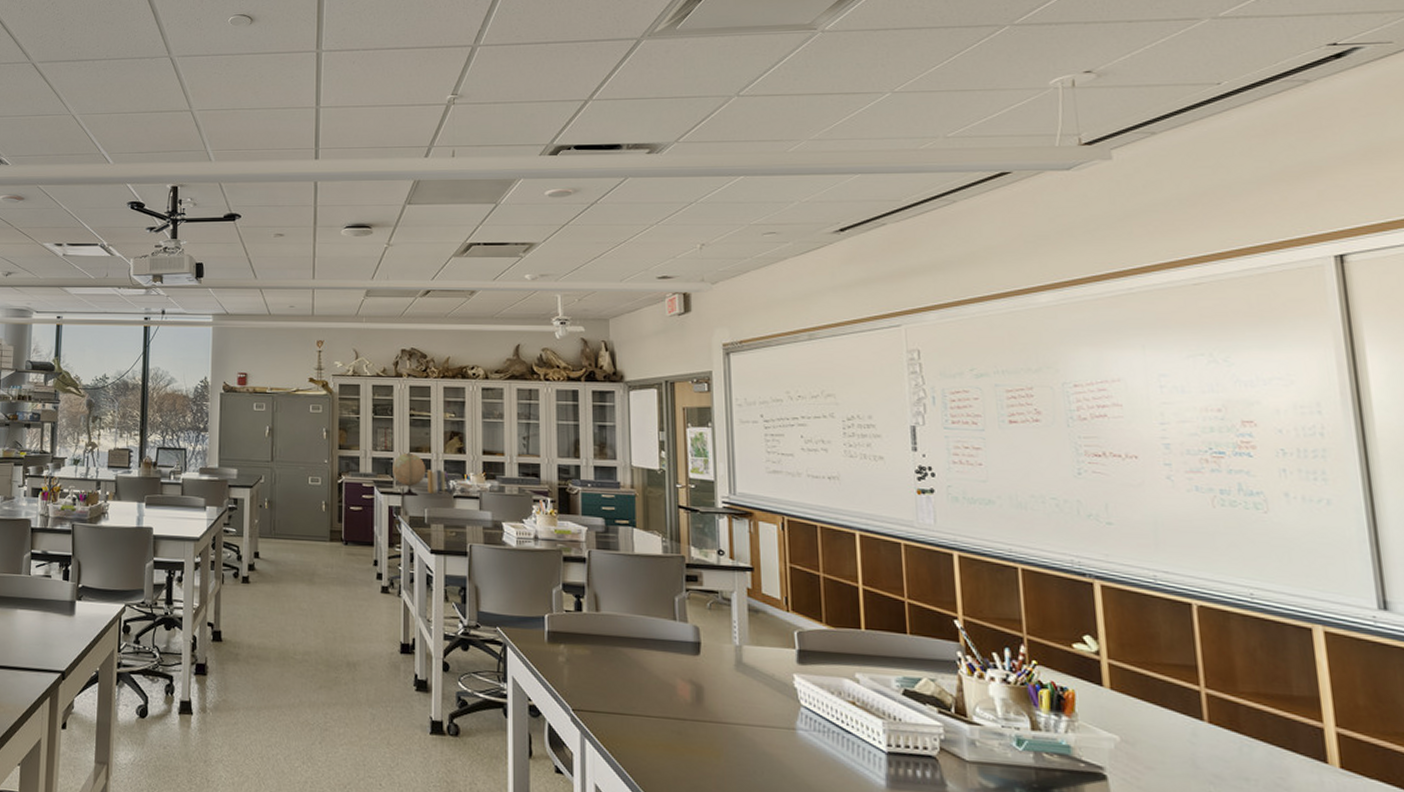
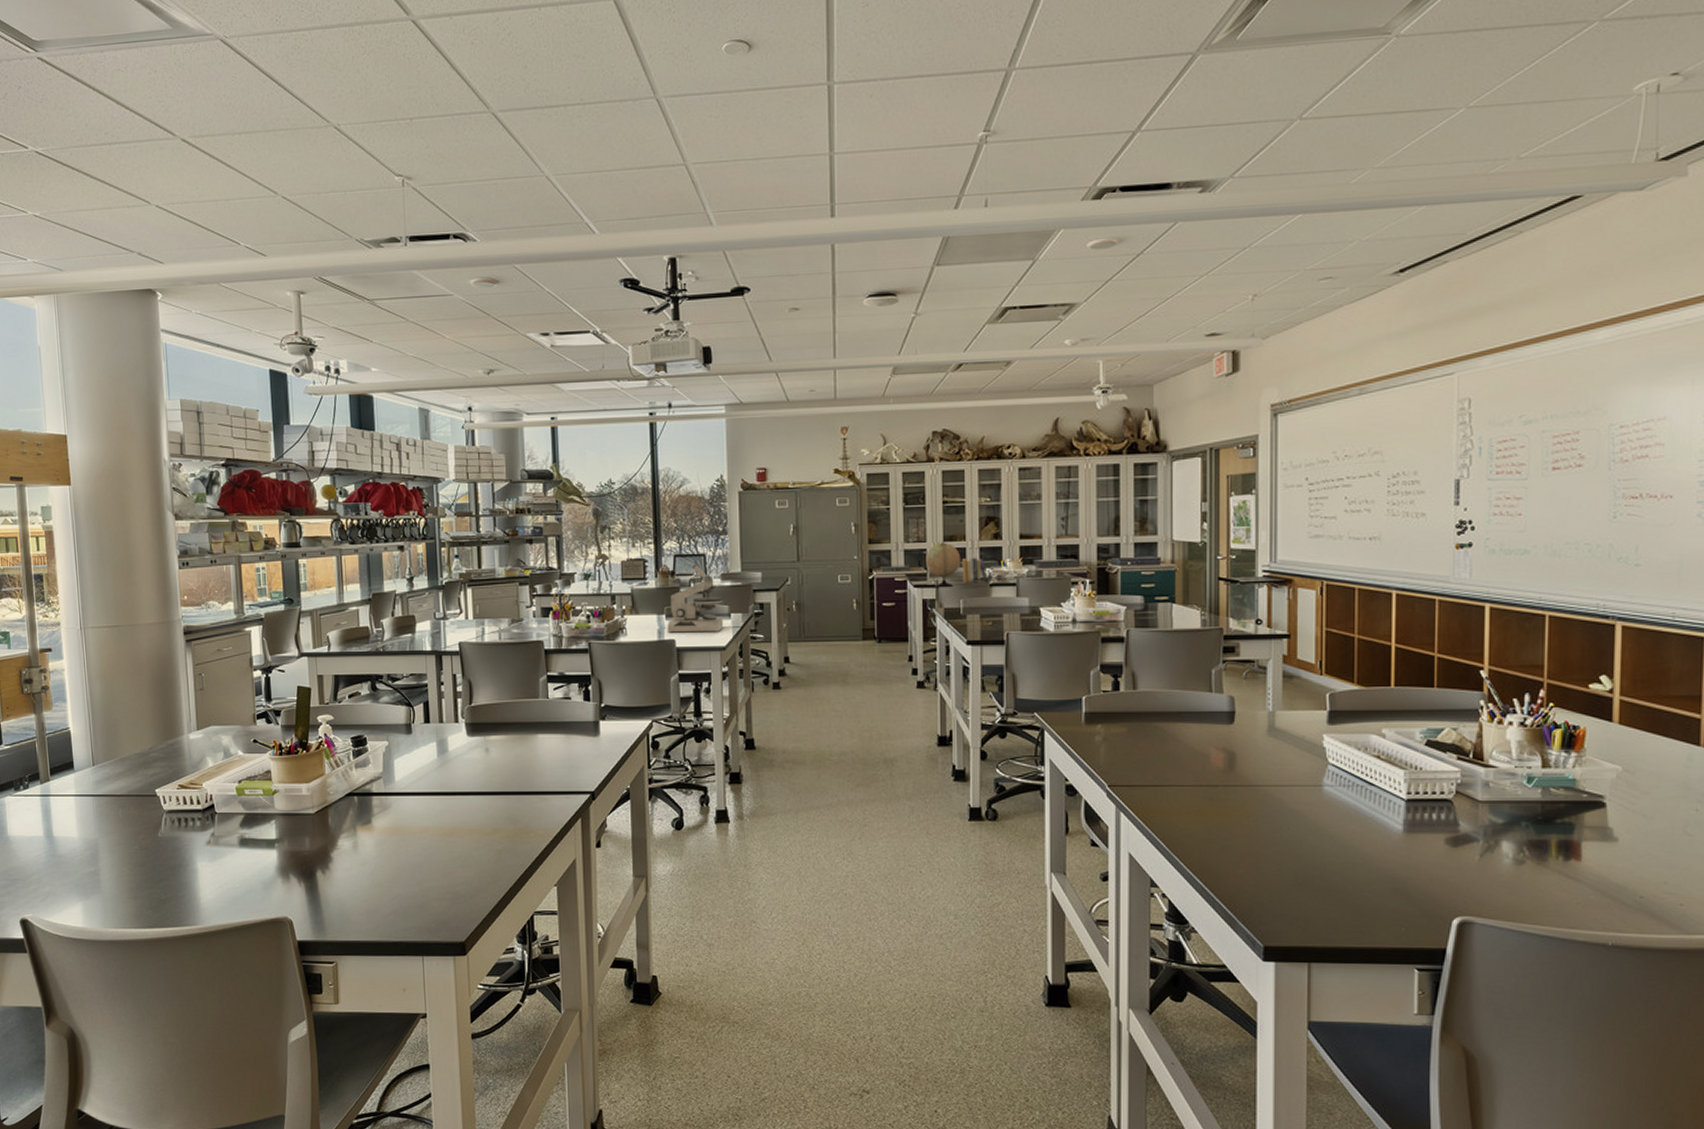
microscope: none [146,457,200,523] -> present [667,564,724,633]

